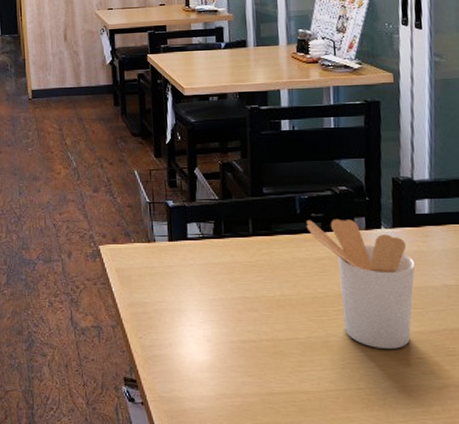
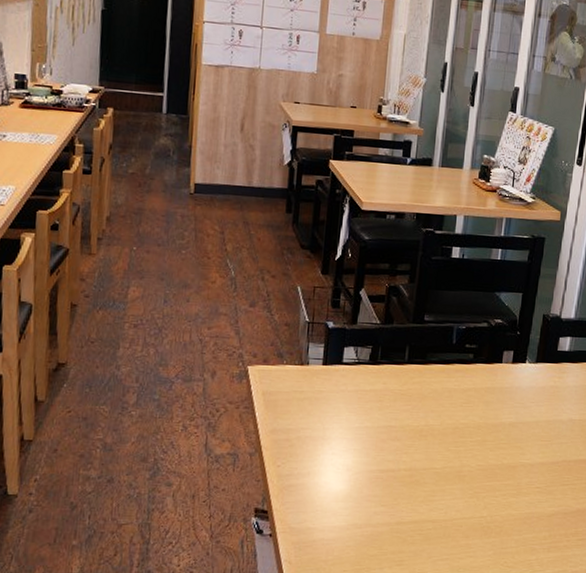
utensil holder: present [306,219,416,349] -> none [459,351,549,479]

